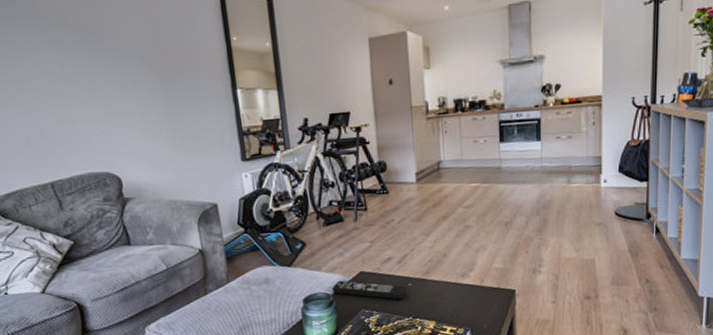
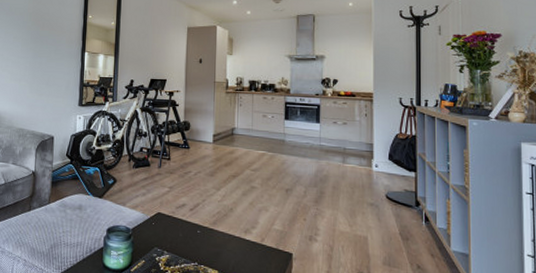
remote control: present [331,280,407,300] -> none [131,217,196,244]

